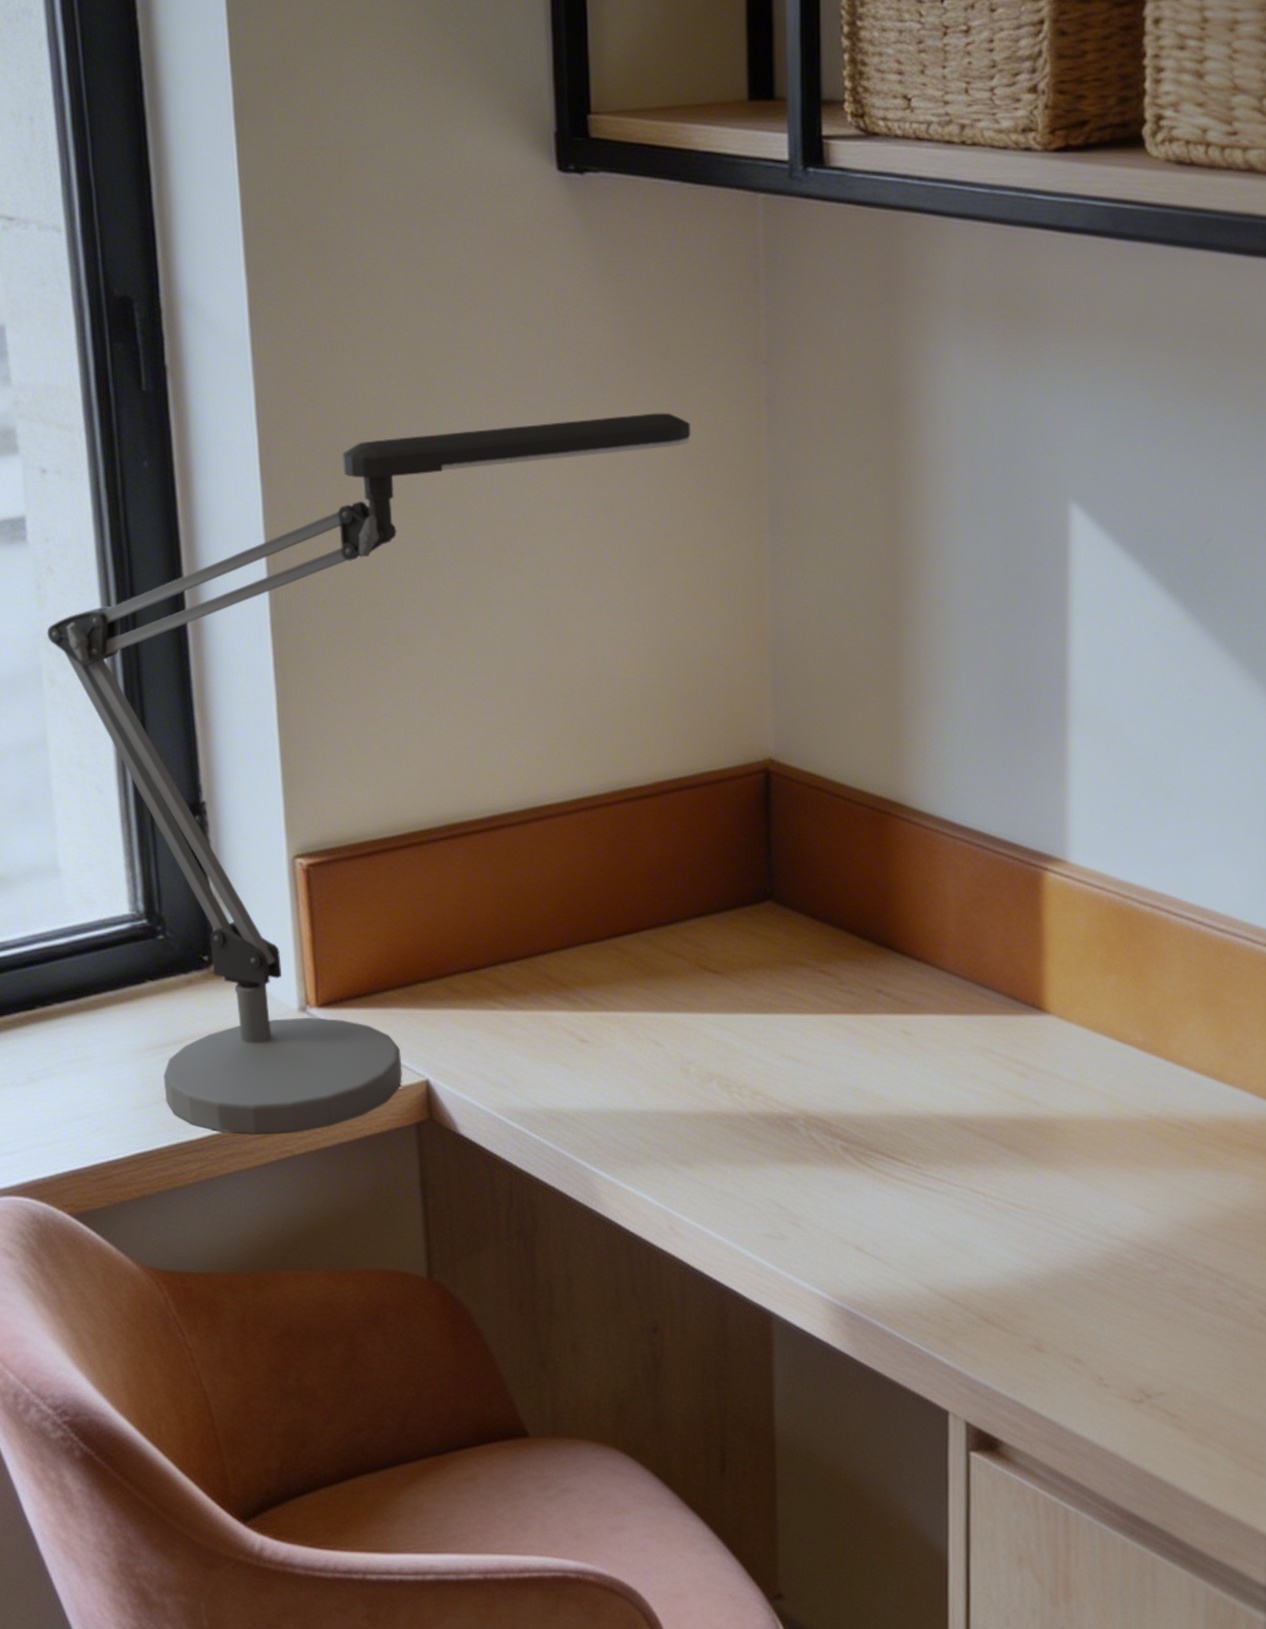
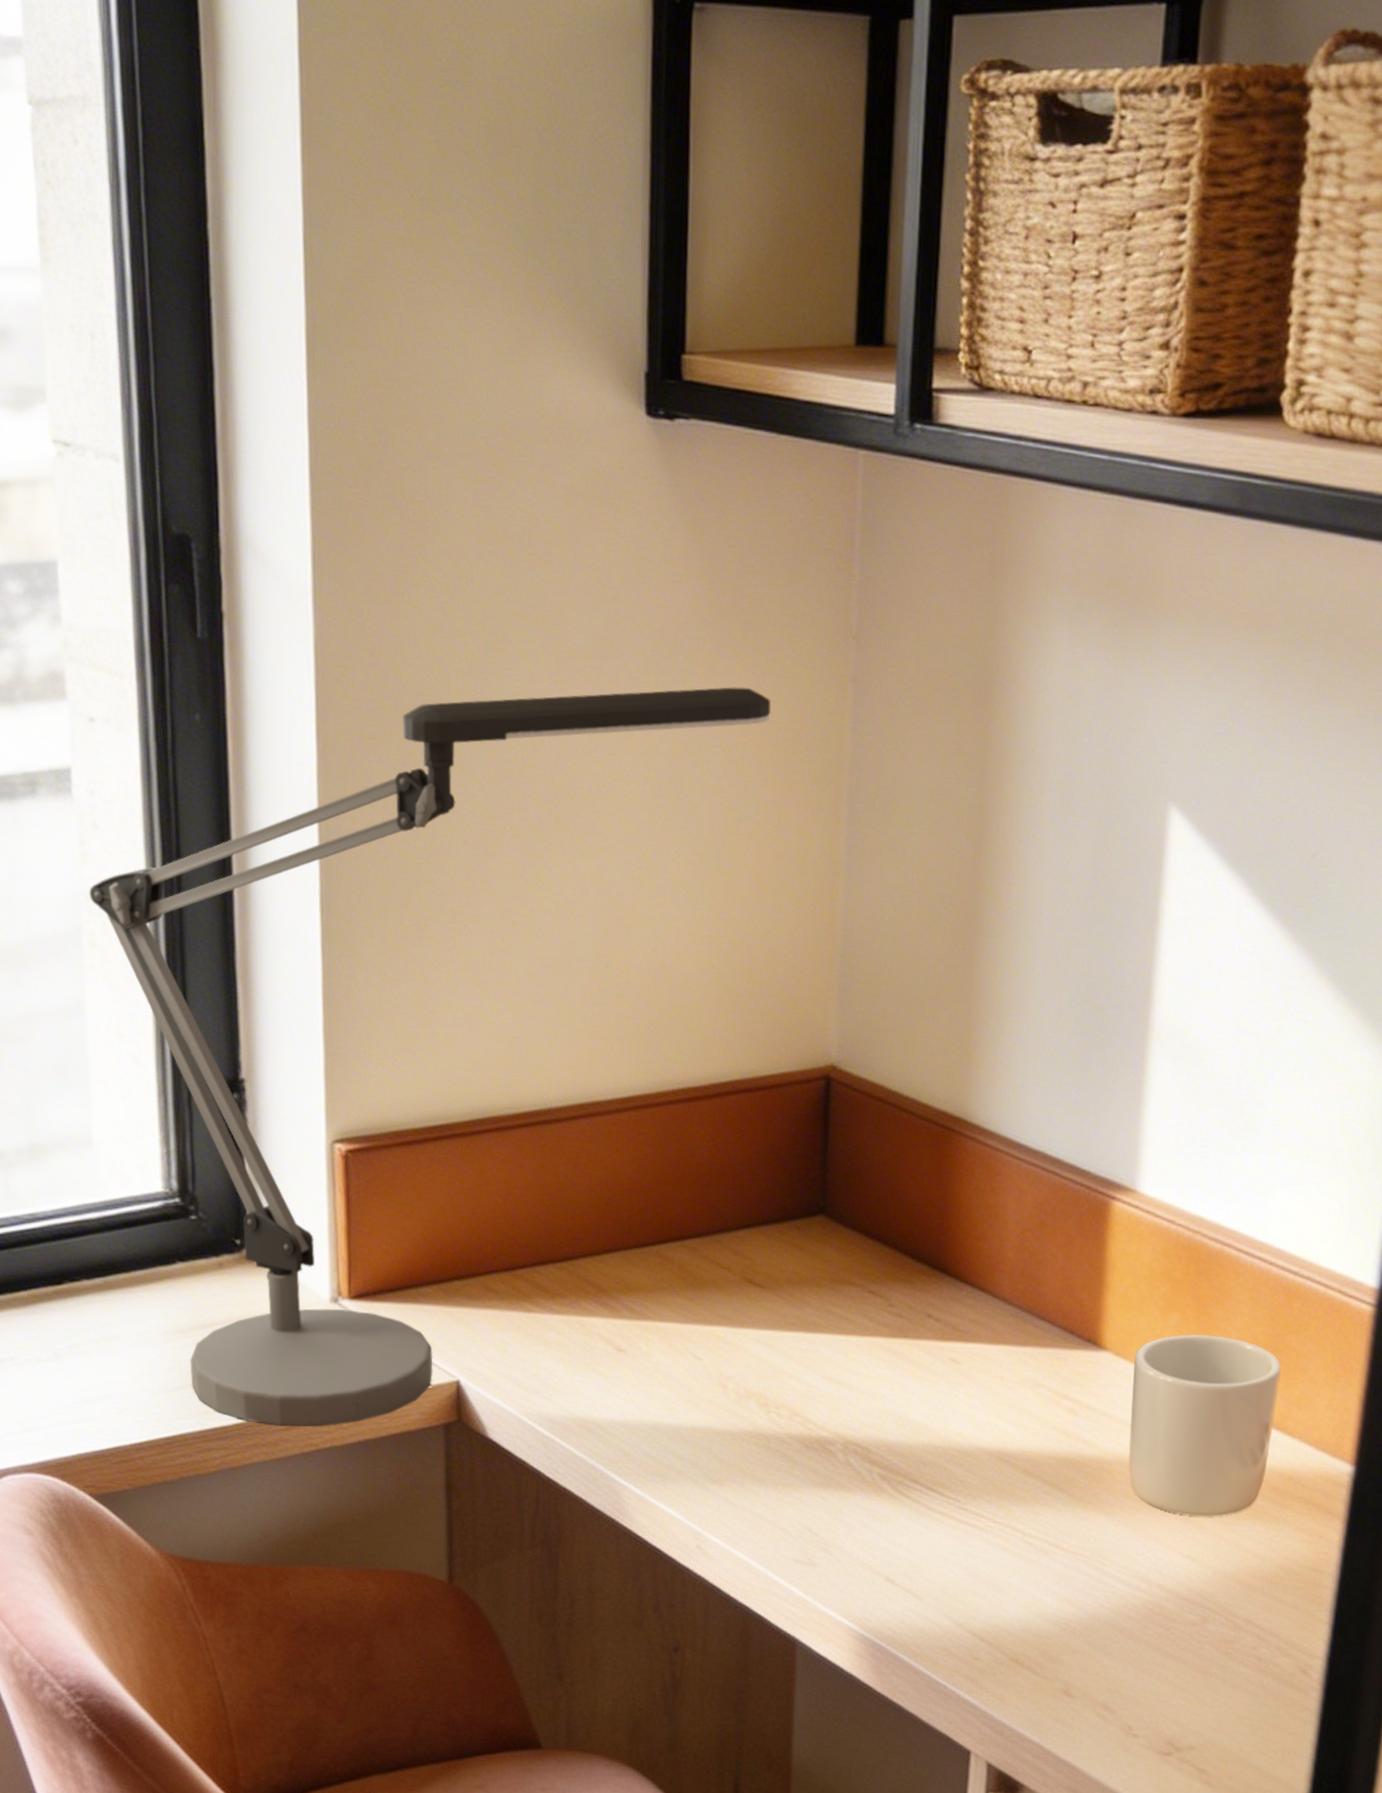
mug: none [1077,993,1218,1169] -> present [1128,1334,1282,1516]

